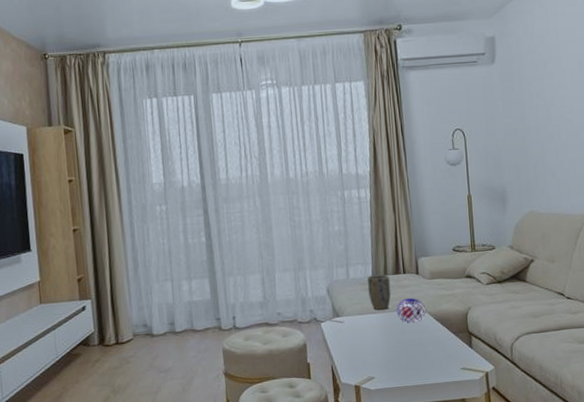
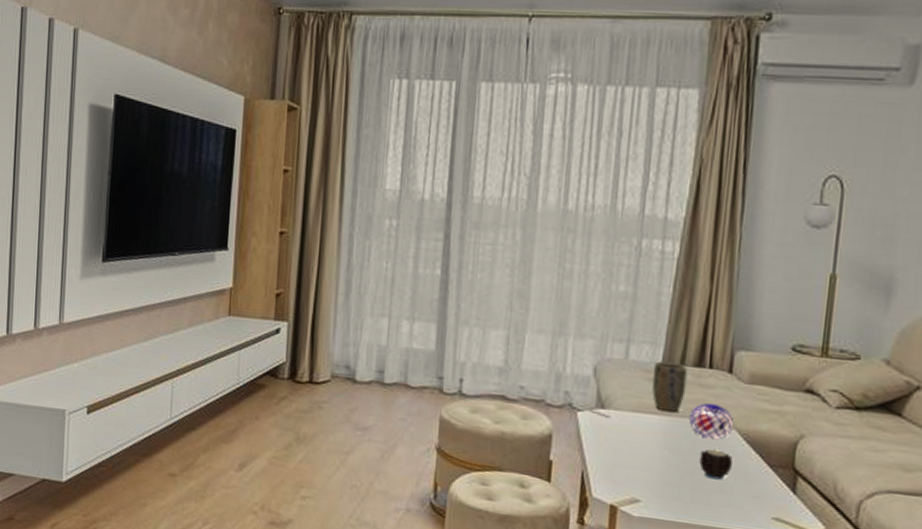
candle: none [408,328,430,351] -> present [699,448,733,480]

